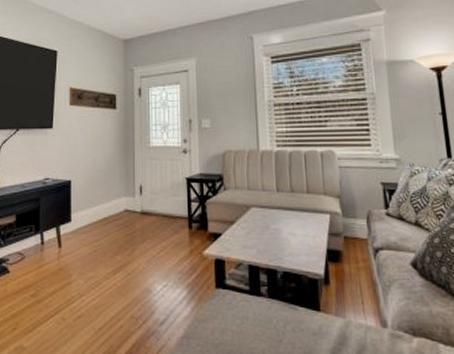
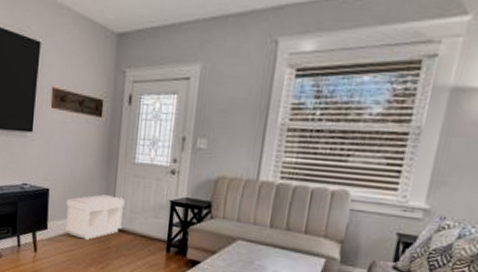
bench: none [89,180,145,227] -> present [65,194,125,240]

